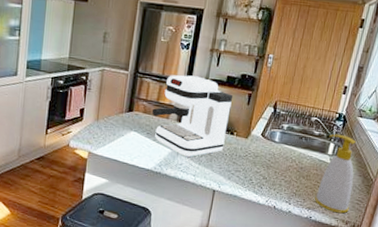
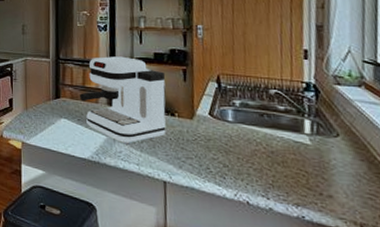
soap bottle: present [315,133,356,214] -> none [300,107,360,213]

